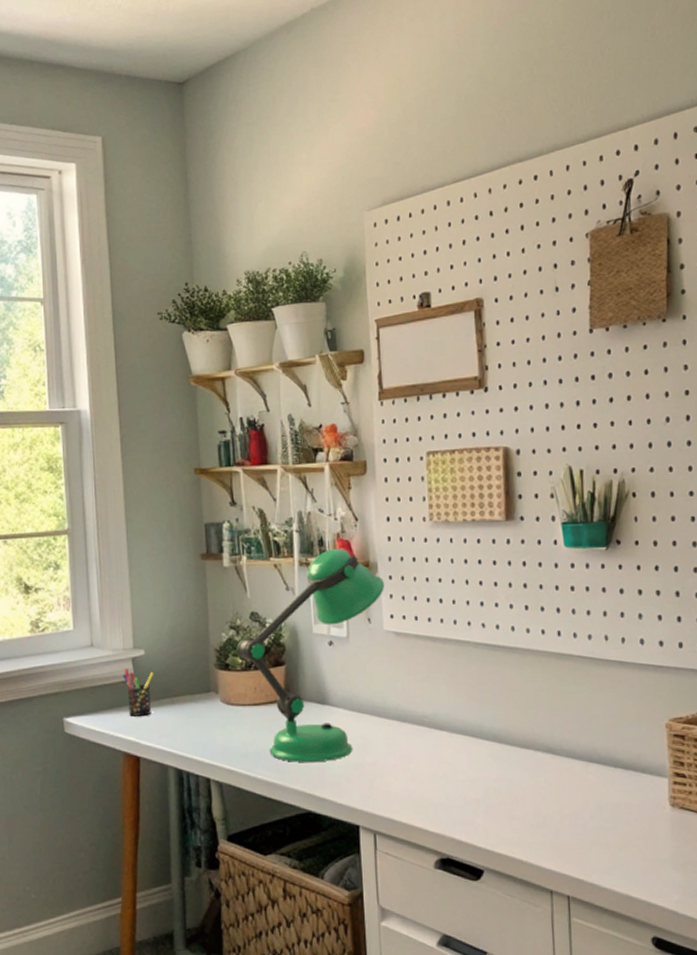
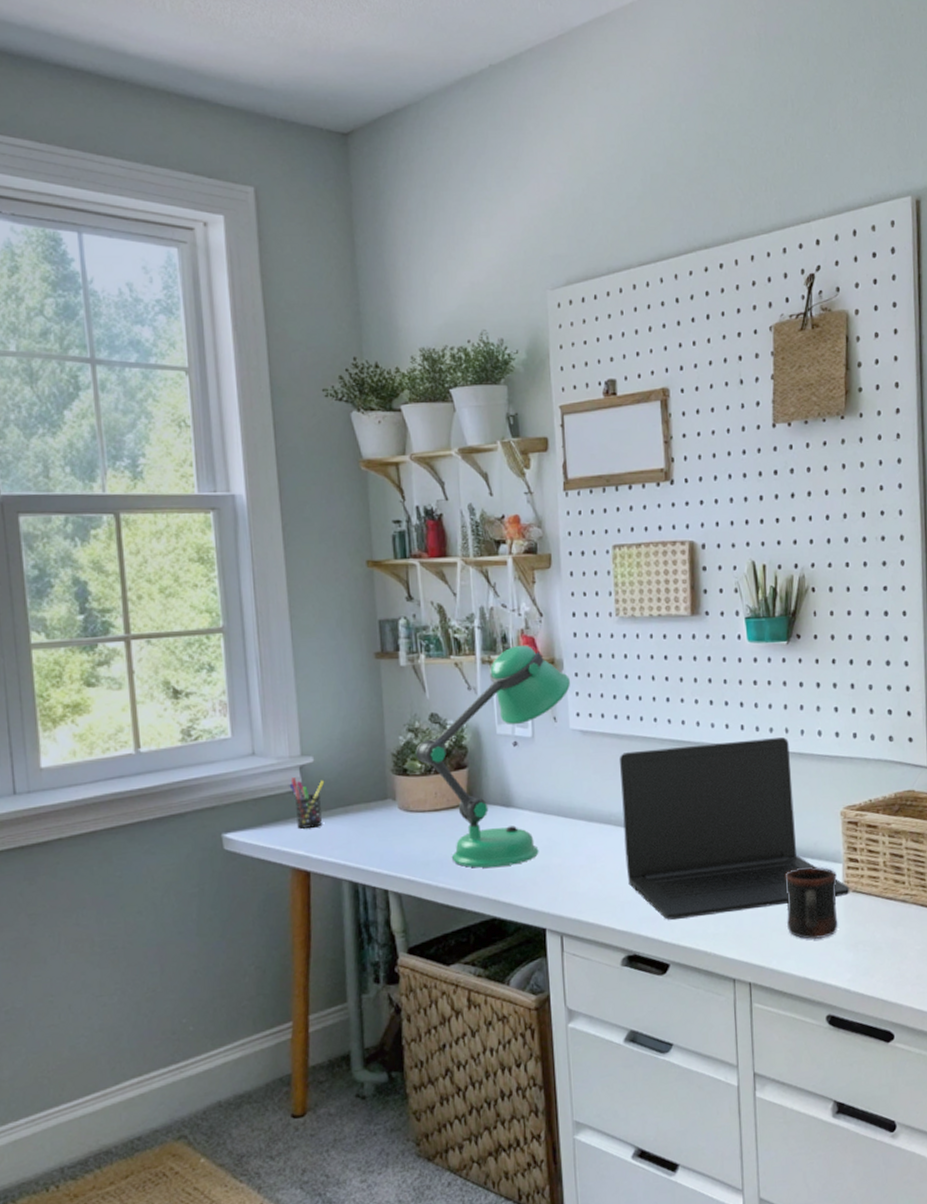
laptop: none [432,645,677,826] -> present [619,737,850,921]
mug: none [605,780,664,857] -> present [784,867,838,940]

